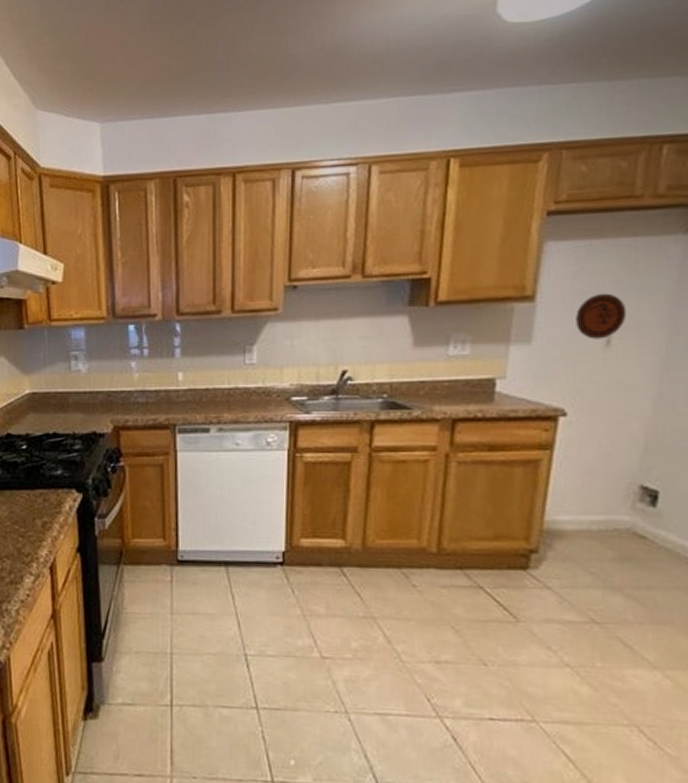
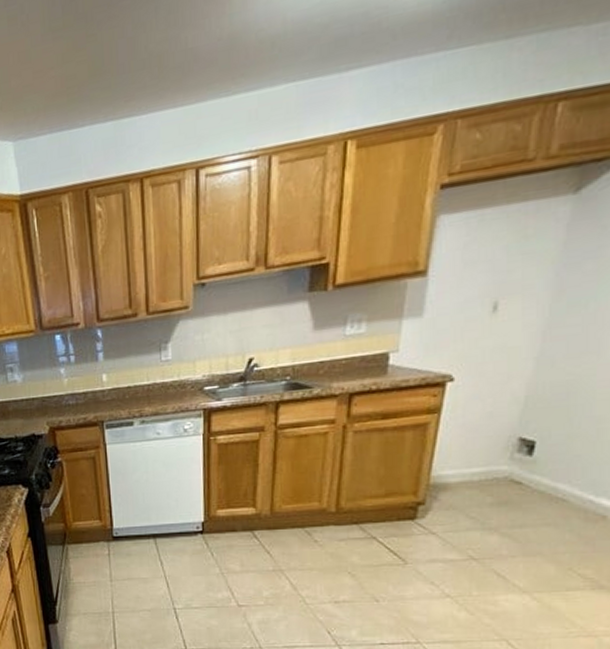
decorative plate: present [576,293,627,340] -> none [465,260,514,307]

